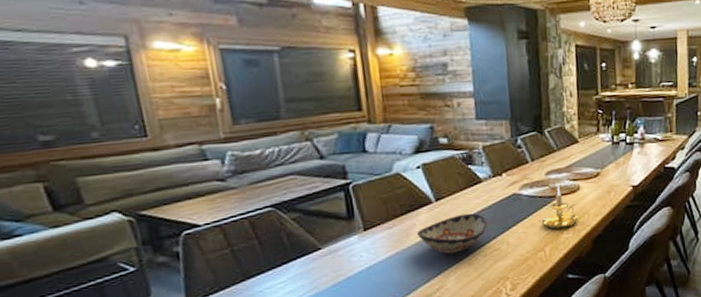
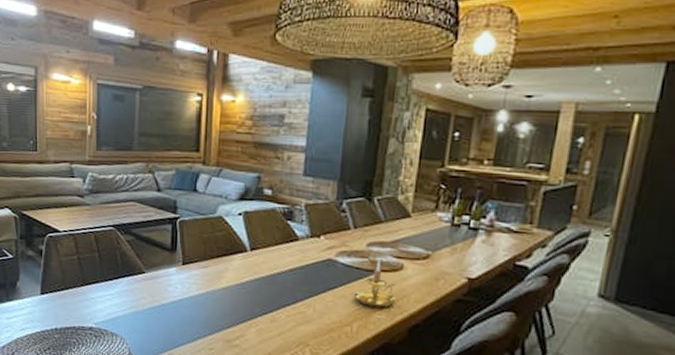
decorative bowl: present [416,213,489,254] -> none [227,268,298,306]

